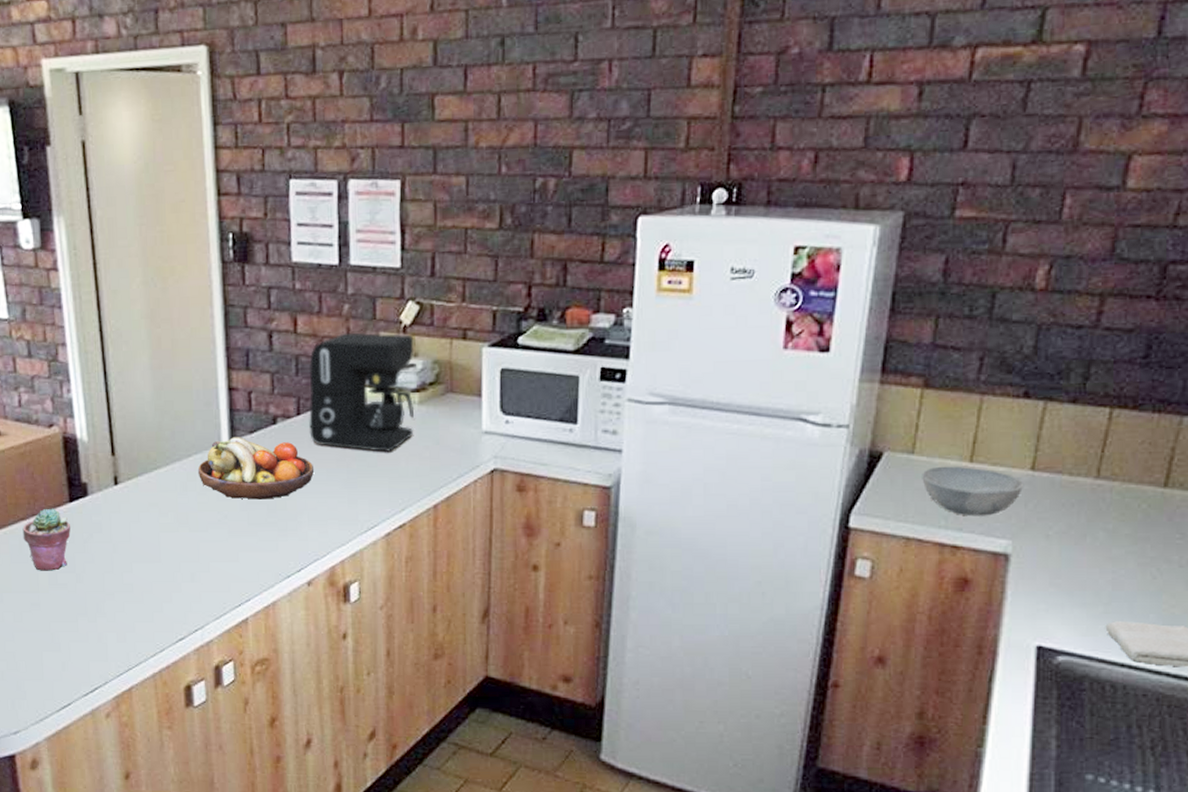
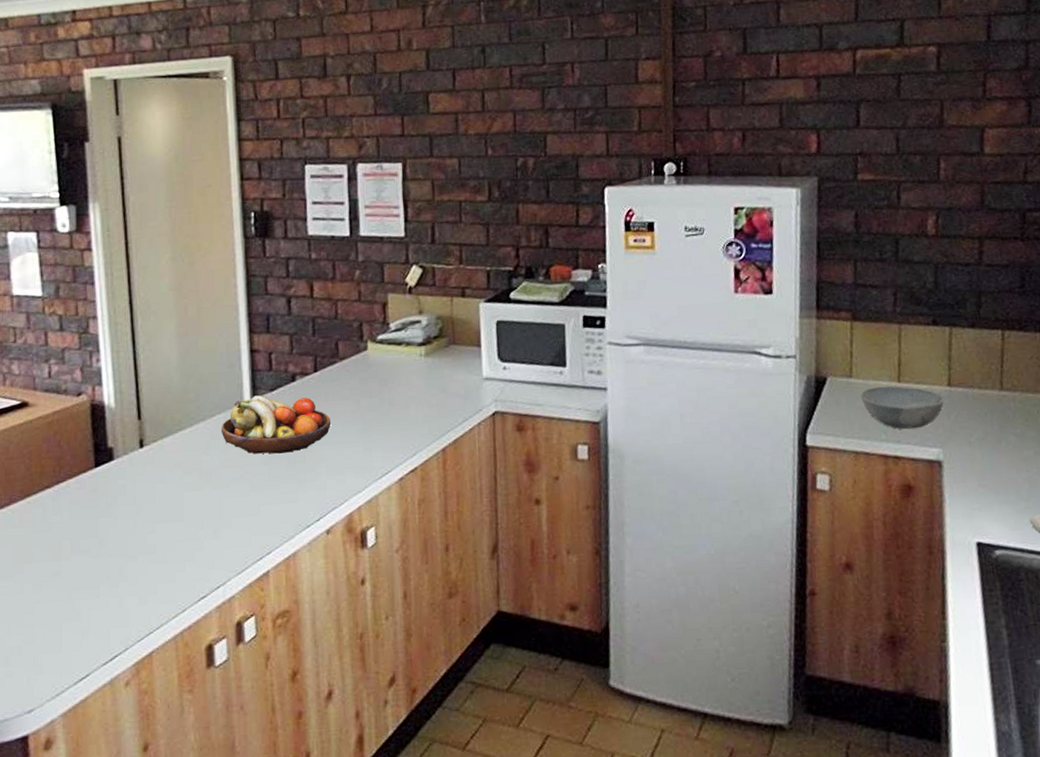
potted succulent: present [22,508,71,571] -> none [47,474,95,538]
coffee maker: present [309,332,415,453] -> none [324,294,422,402]

